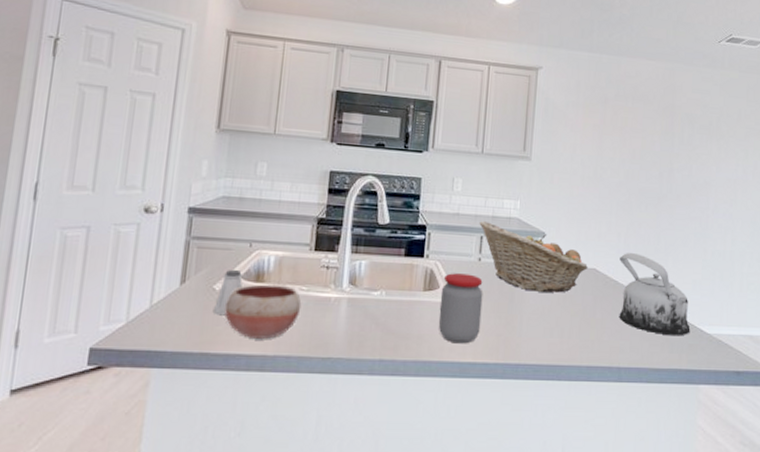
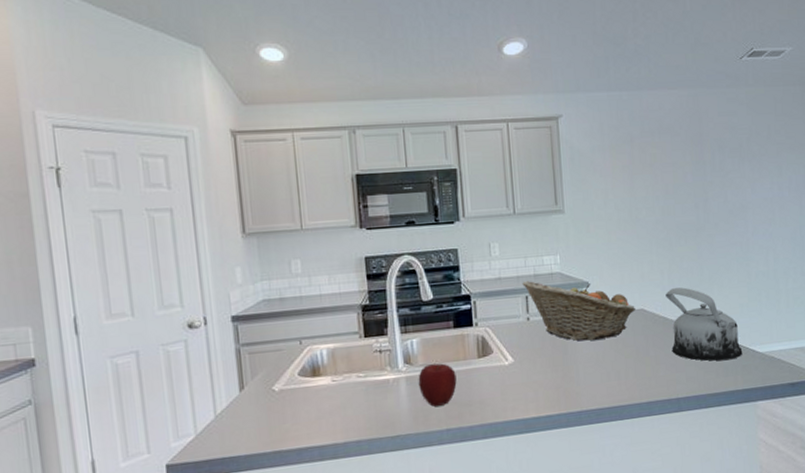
saltshaker: present [214,270,243,316] -> none [277,369,300,415]
bowl: present [225,284,302,339] -> none [288,375,362,431]
apple: none [359,289,399,334] -> present [418,363,457,407]
jar: present [438,273,483,344] -> none [495,334,539,402]

